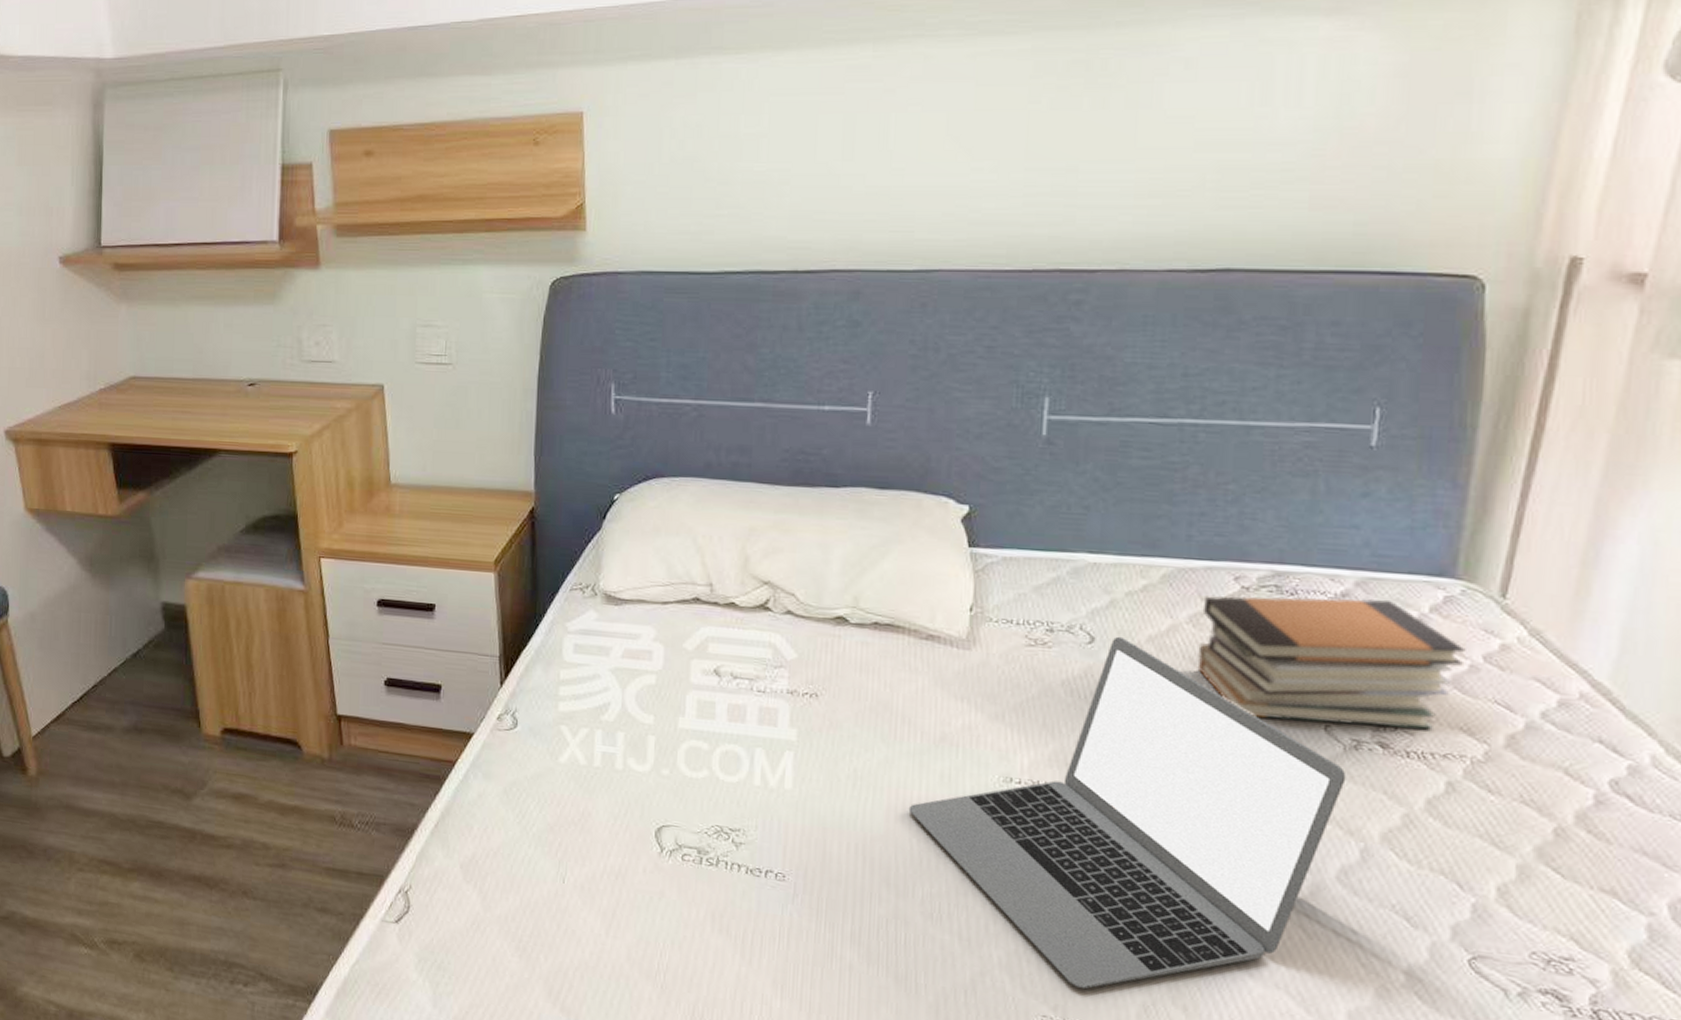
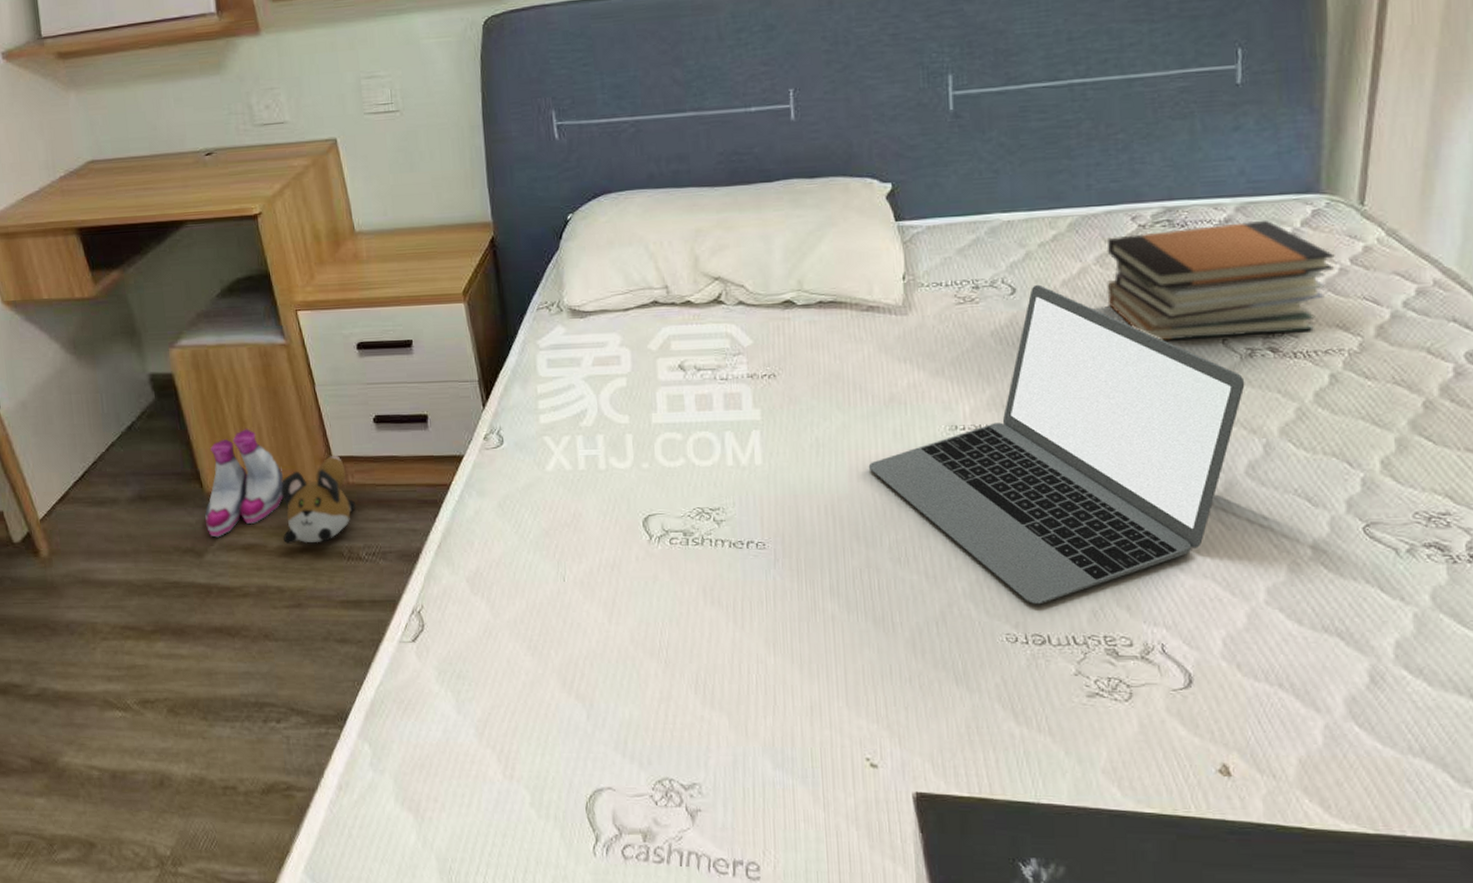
boots: none [199,673,284,782] -> present [205,429,283,538]
plush toy: none [276,714,356,804] -> present [280,456,356,544]

